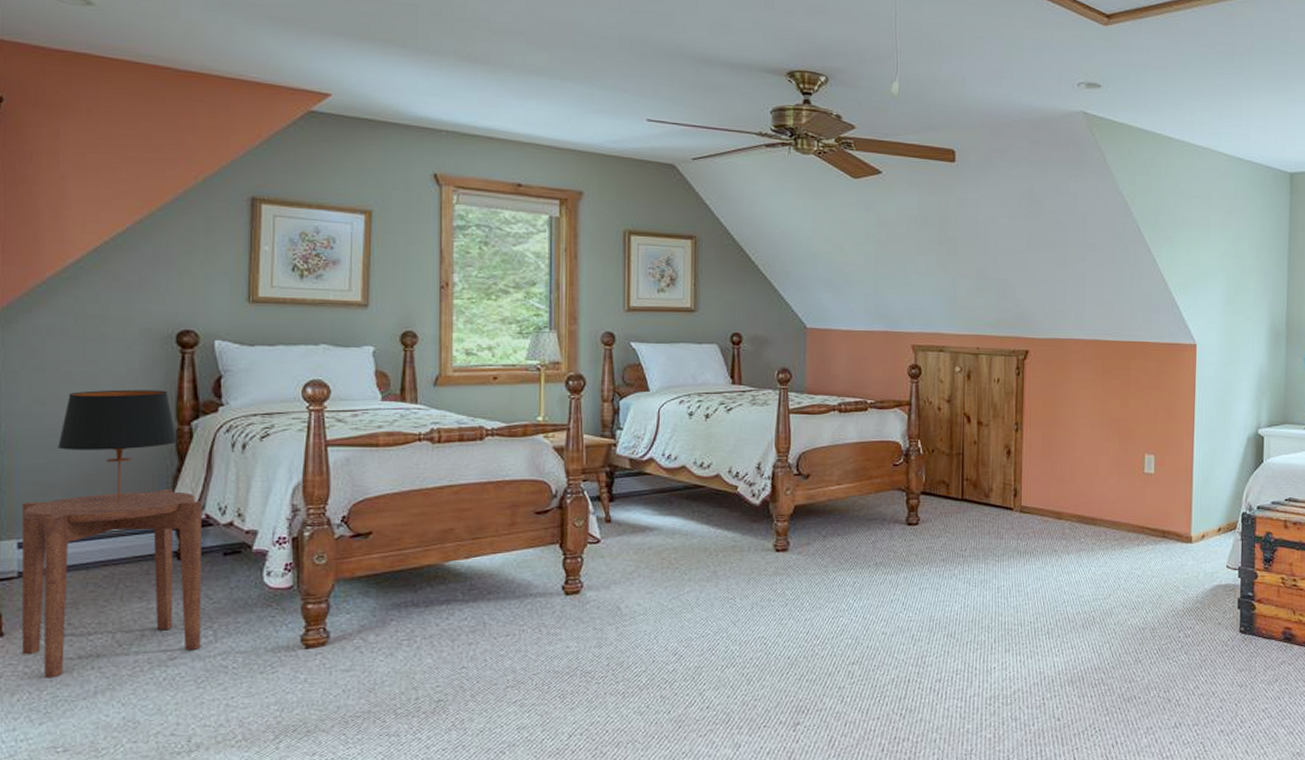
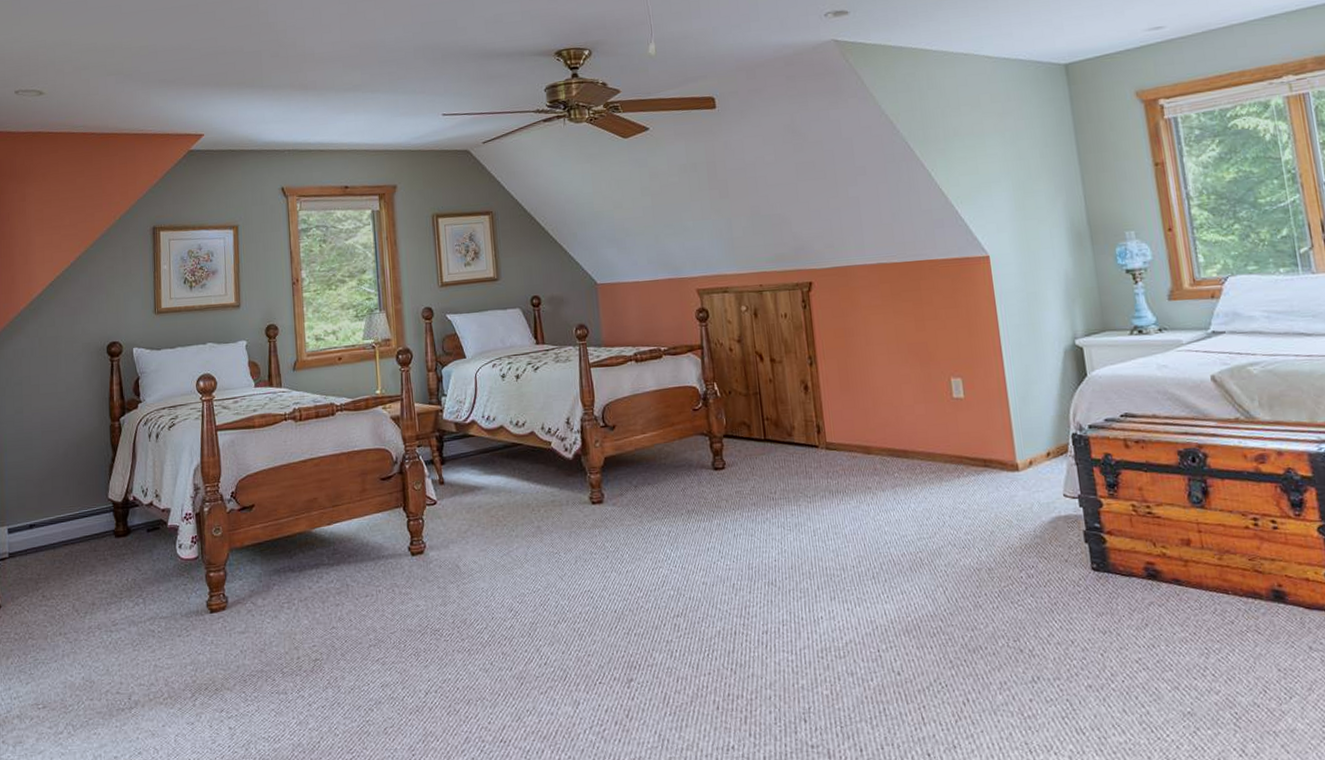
side table: present [21,488,202,678] -> none [10,476,135,644]
table lamp: present [58,389,178,500] -> none [32,393,111,488]

